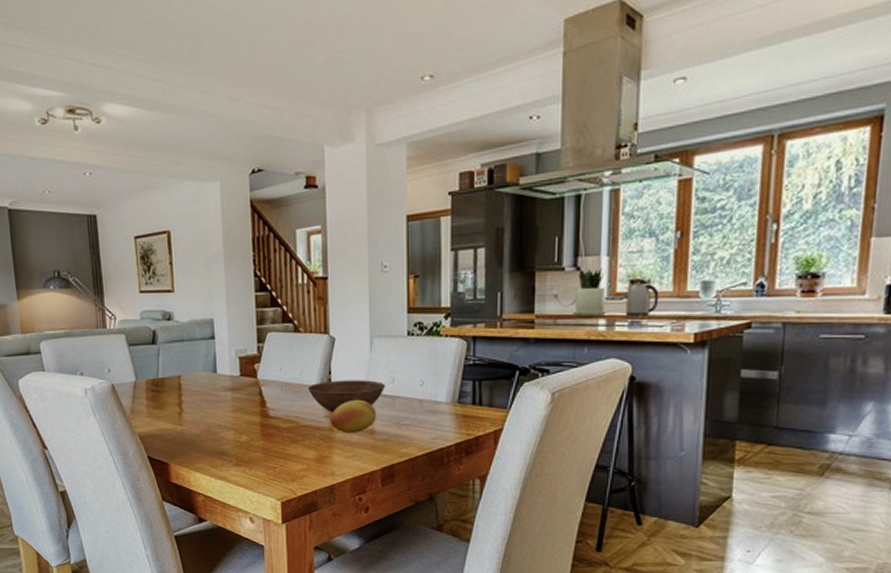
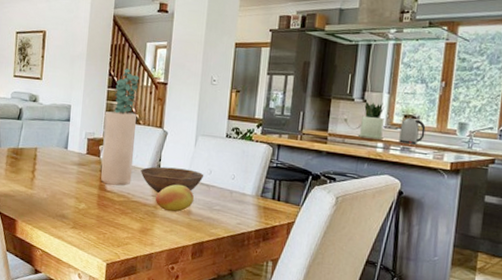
vase: none [255,258,299,409] -> present [100,63,140,186]

